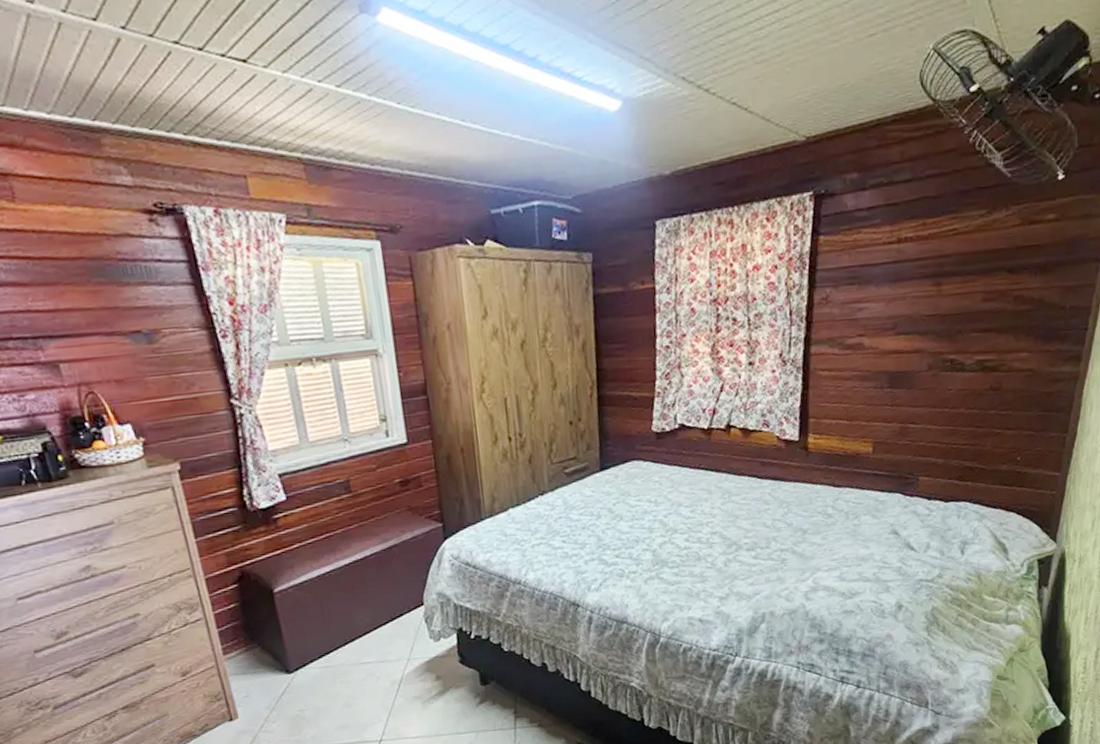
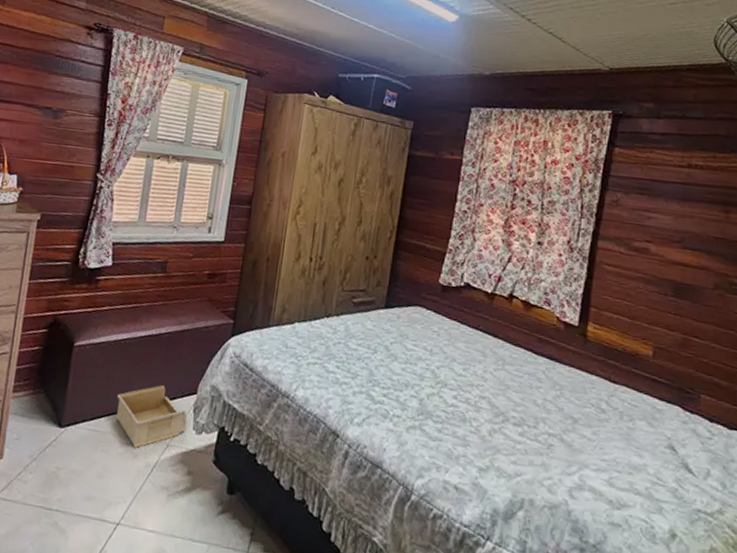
storage bin: none [339,606,423,671] -> present [116,385,188,448]

